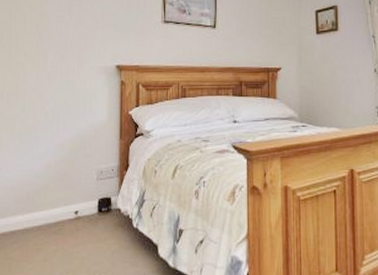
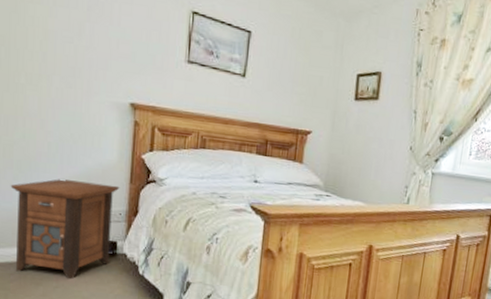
nightstand: none [12,143,111,241] -> present [10,179,120,280]

